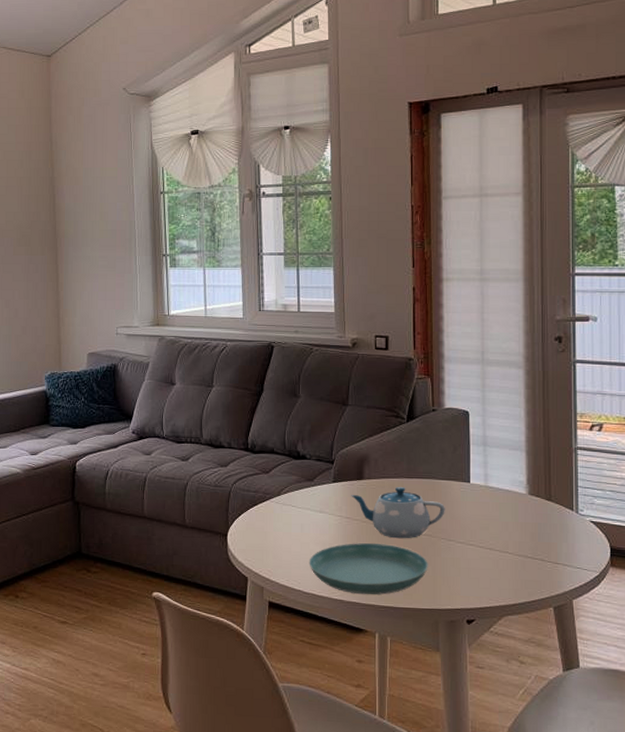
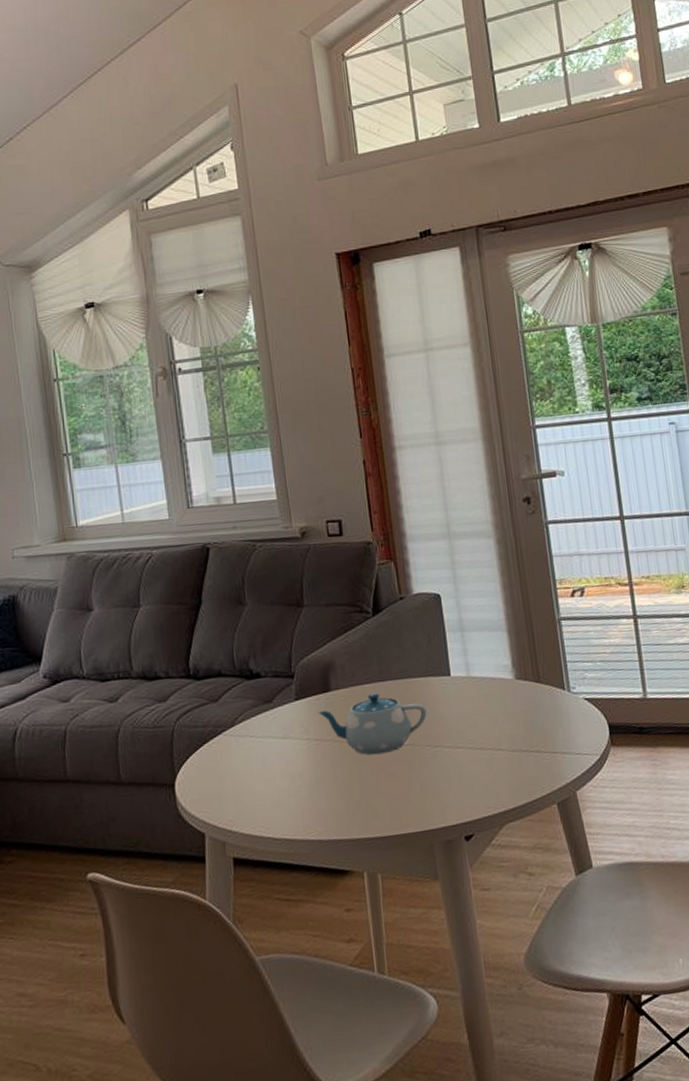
saucer: present [309,543,428,595] -> none [276,763,415,830]

